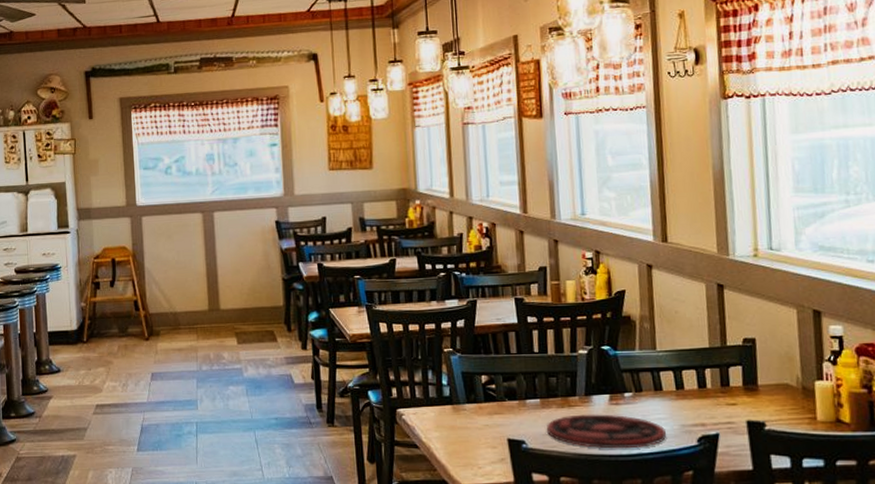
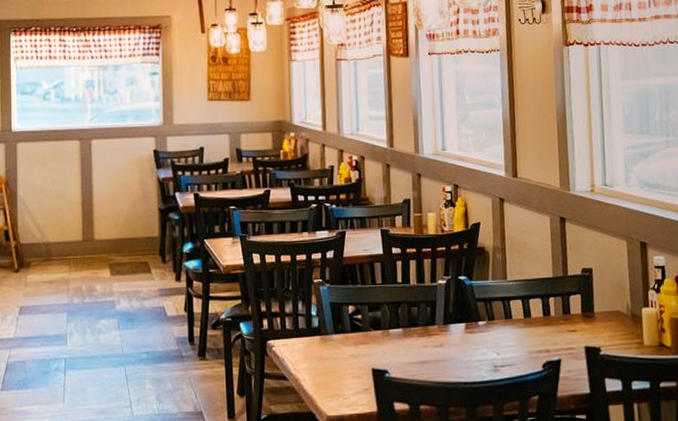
plate: present [547,414,666,449] -> none [408,342,515,377]

